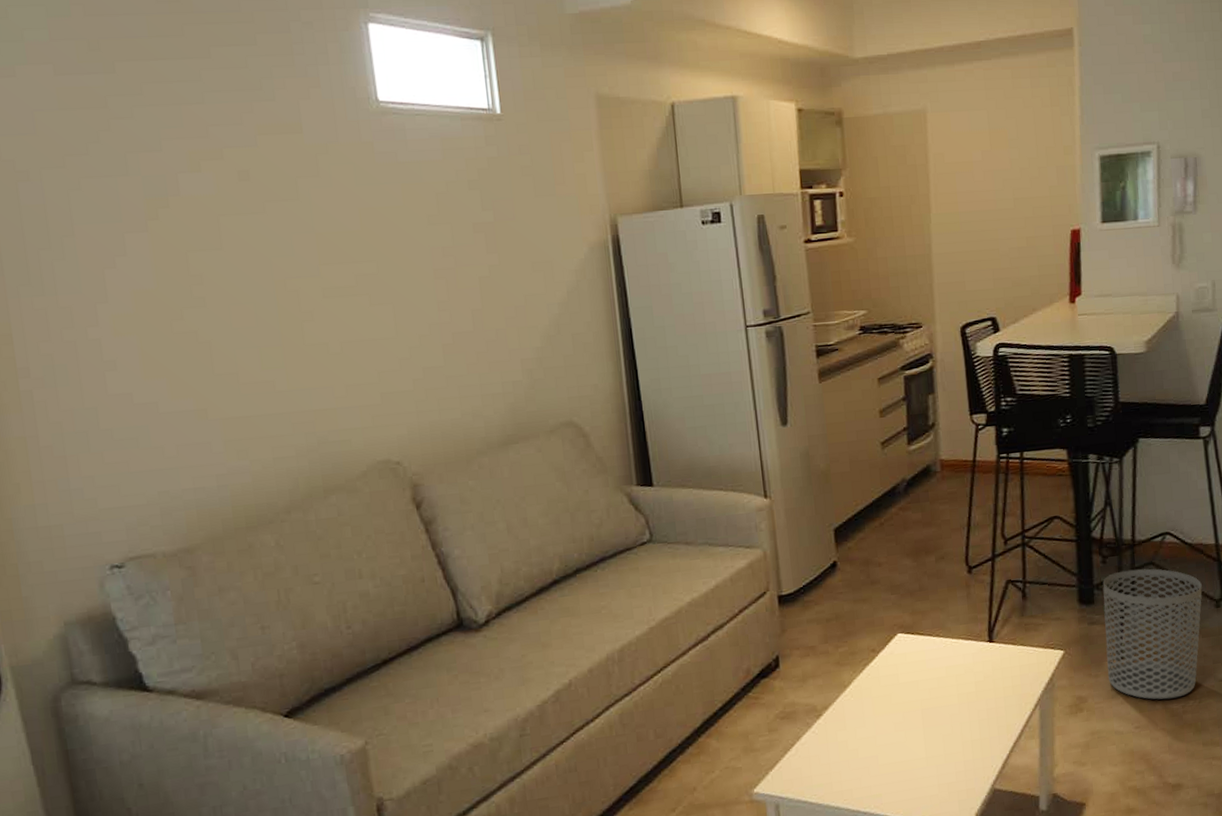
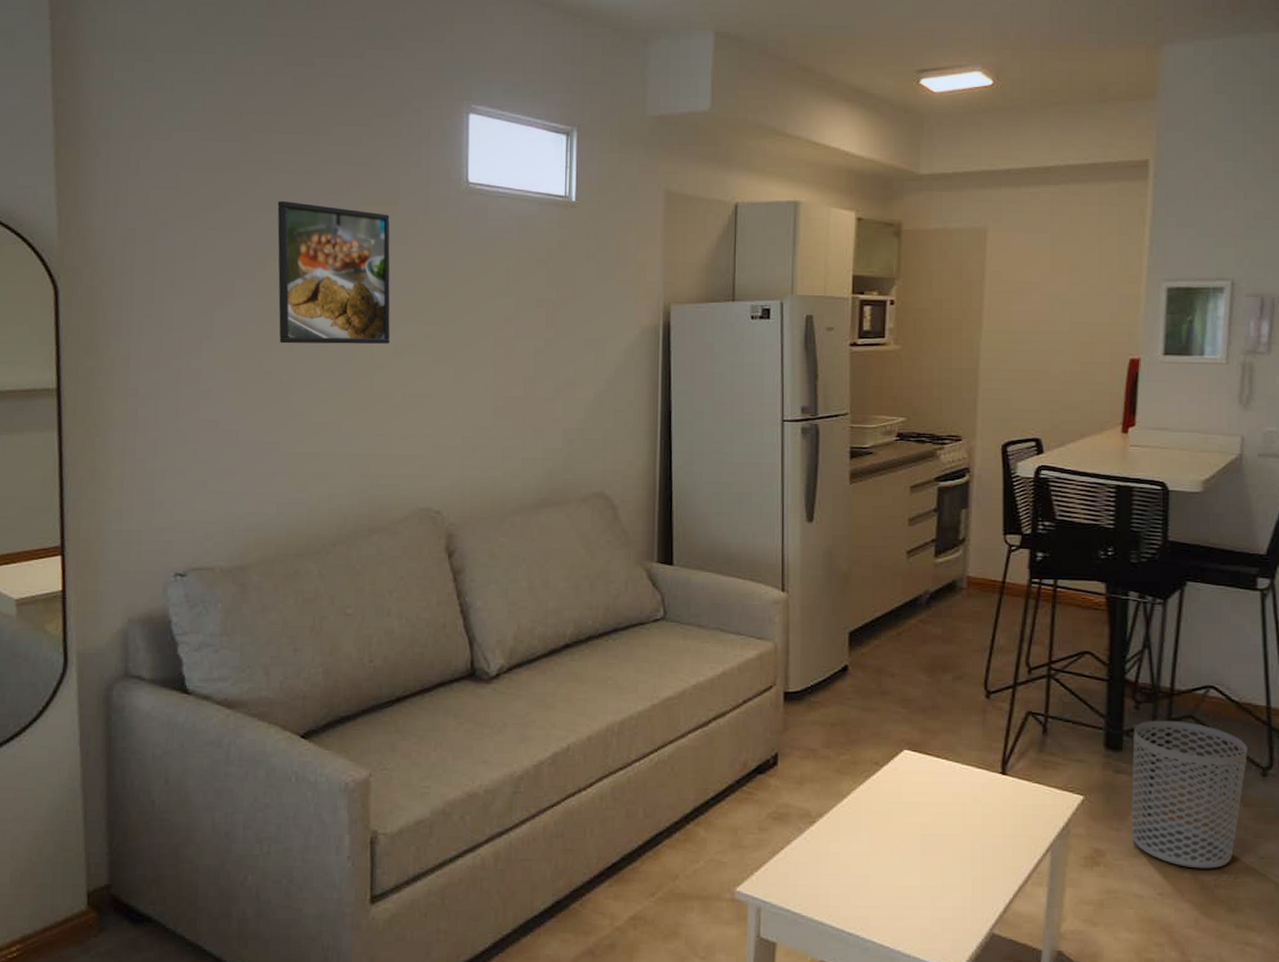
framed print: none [160,137,317,300] -> present [277,200,391,344]

